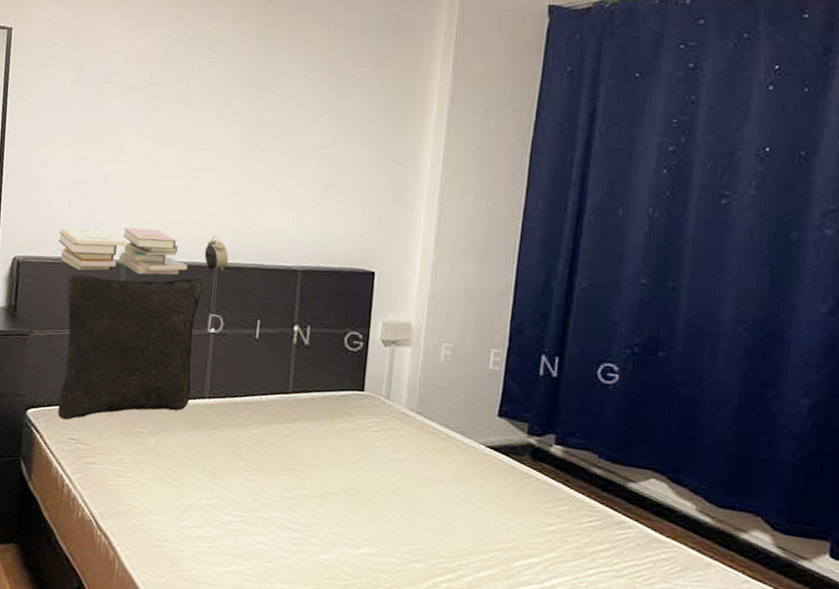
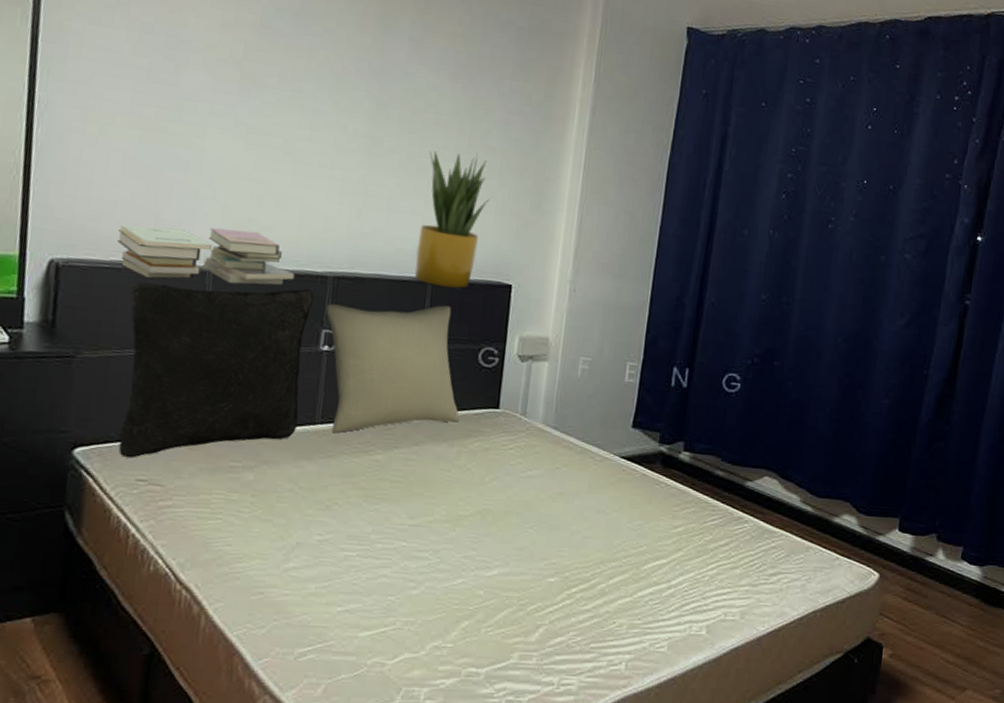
alarm clock: present [204,235,229,271] -> none [315,240,346,281]
pillow: none [212,291,327,408] -> present [325,303,459,433]
planter: none [286,149,354,276] -> present [414,150,490,289]

